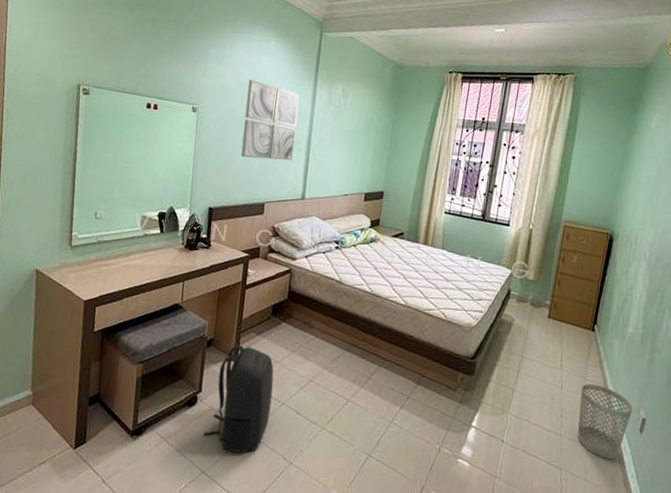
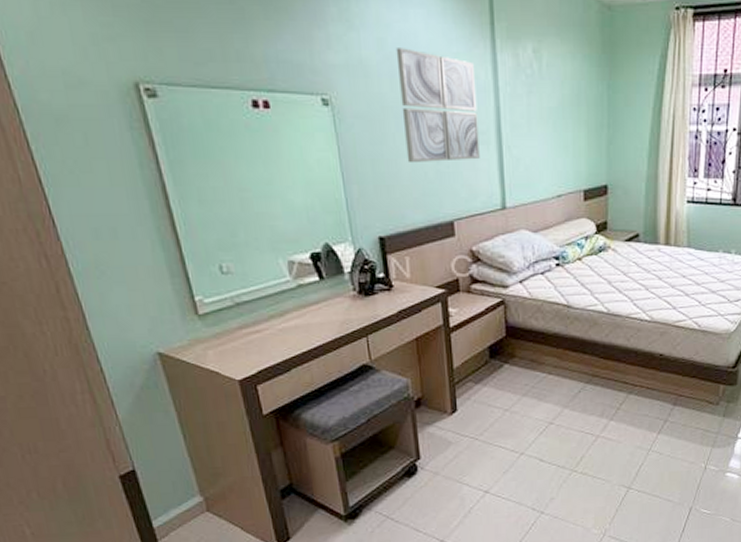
backpack: present [203,344,274,453] -> none [433,398,509,515]

